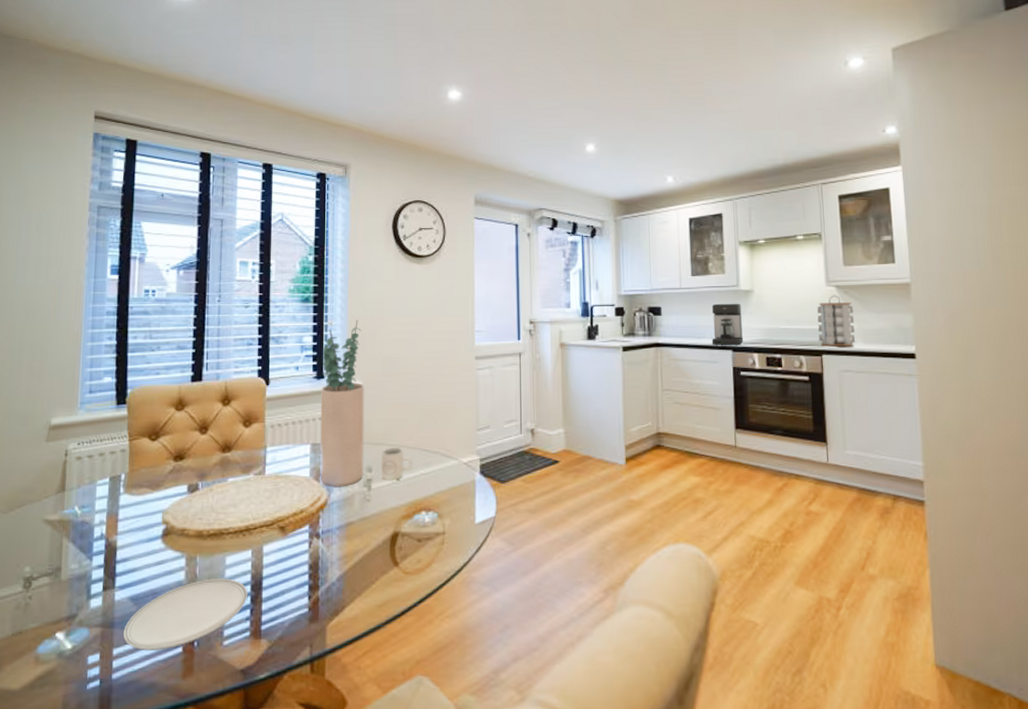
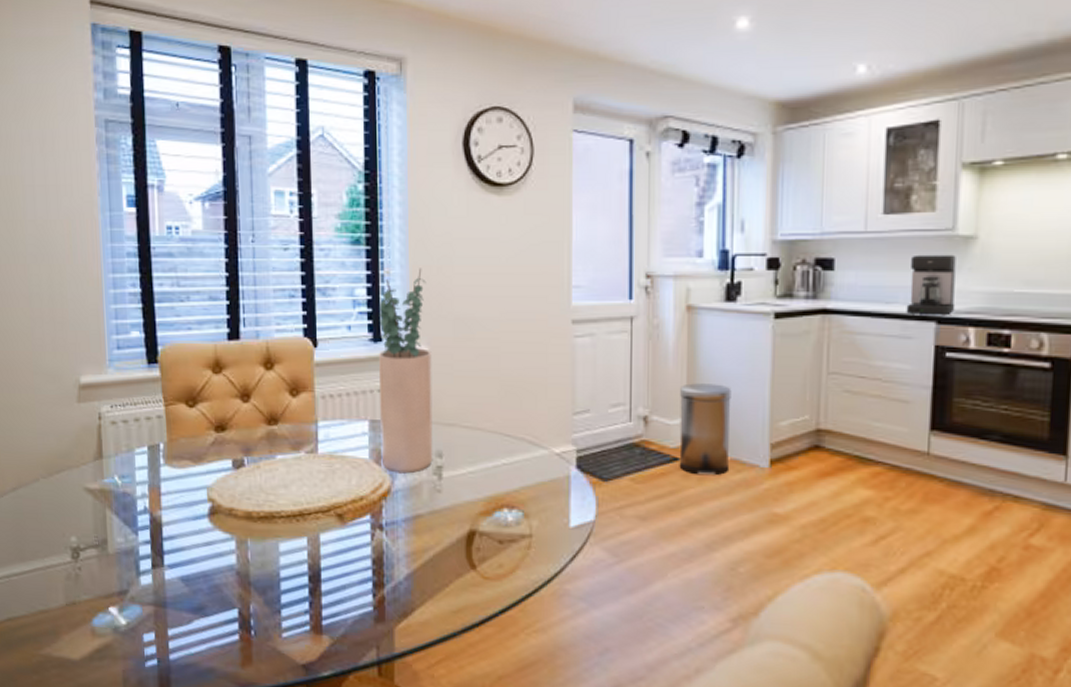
plate: present [123,578,248,651] -> none [177,565,306,636]
mug: present [380,448,414,482] -> none [453,430,493,471]
pedal bin: none [558,401,596,474] -> present [679,383,732,476]

